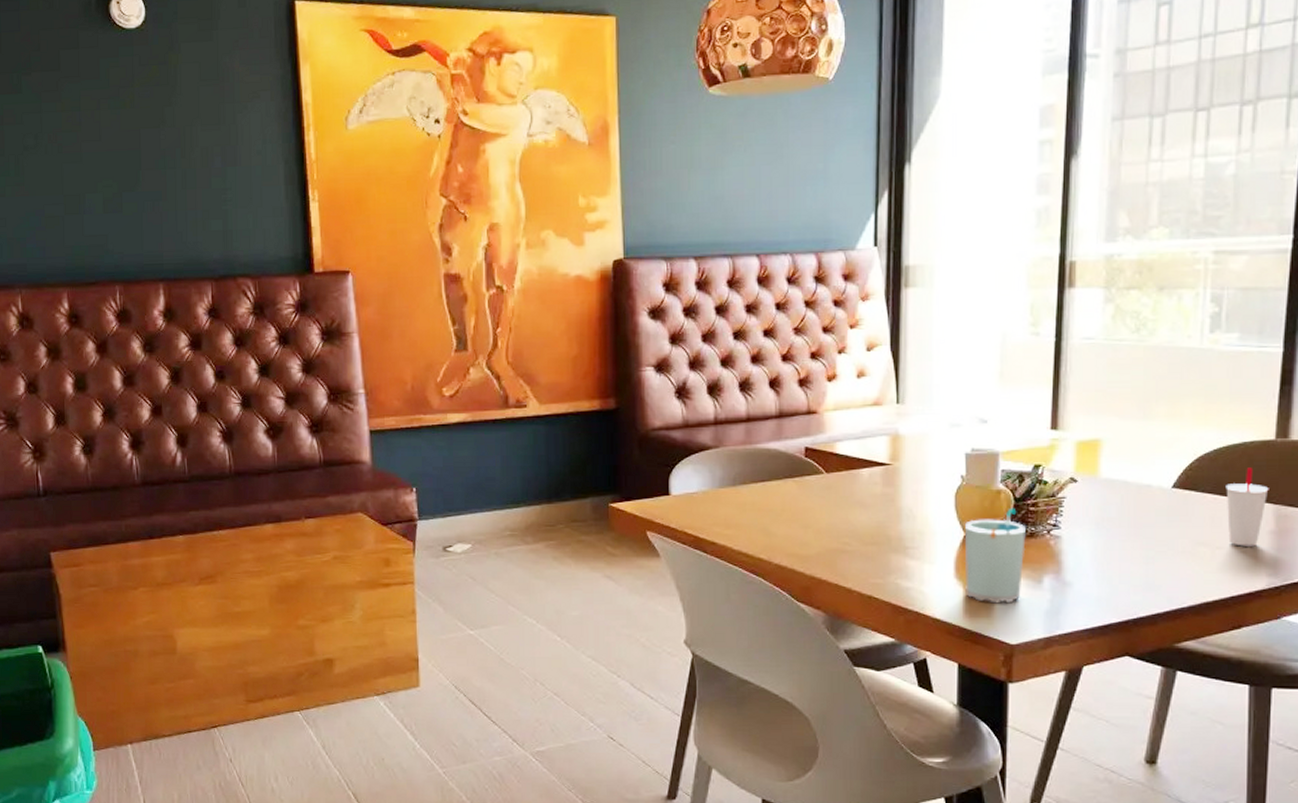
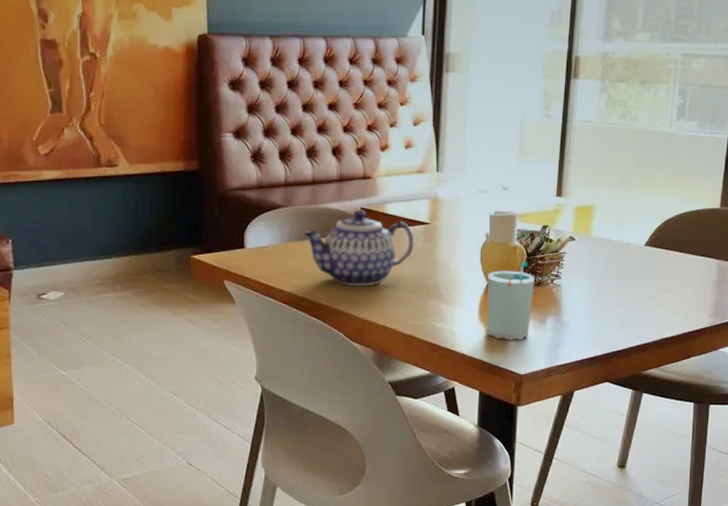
teapot: none [736,449,871,537] -> present [302,210,414,286]
cup: present [1226,468,1269,546] -> none [683,230,714,293]

